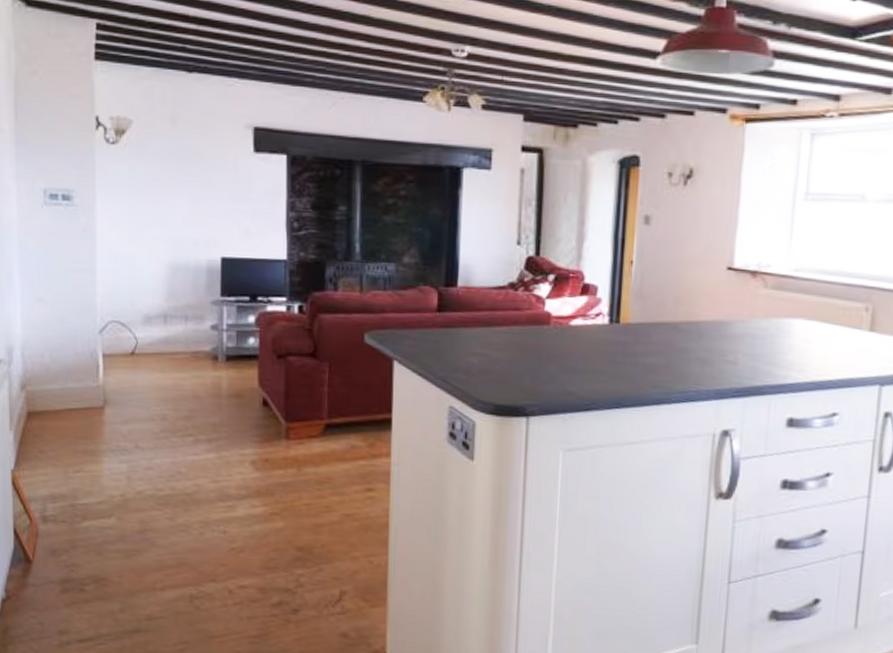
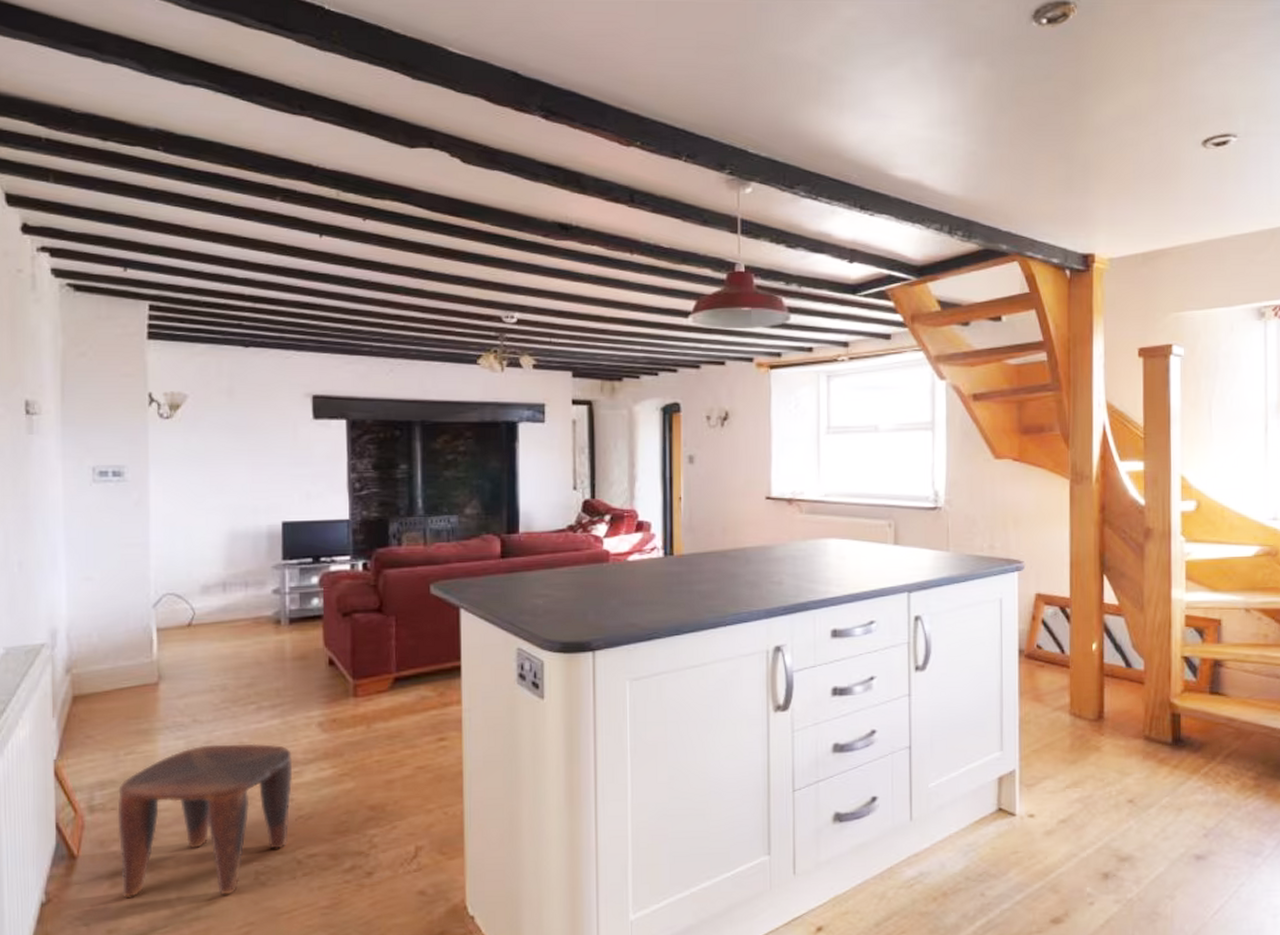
stool: none [67,470,227,613] -> present [117,743,293,898]

